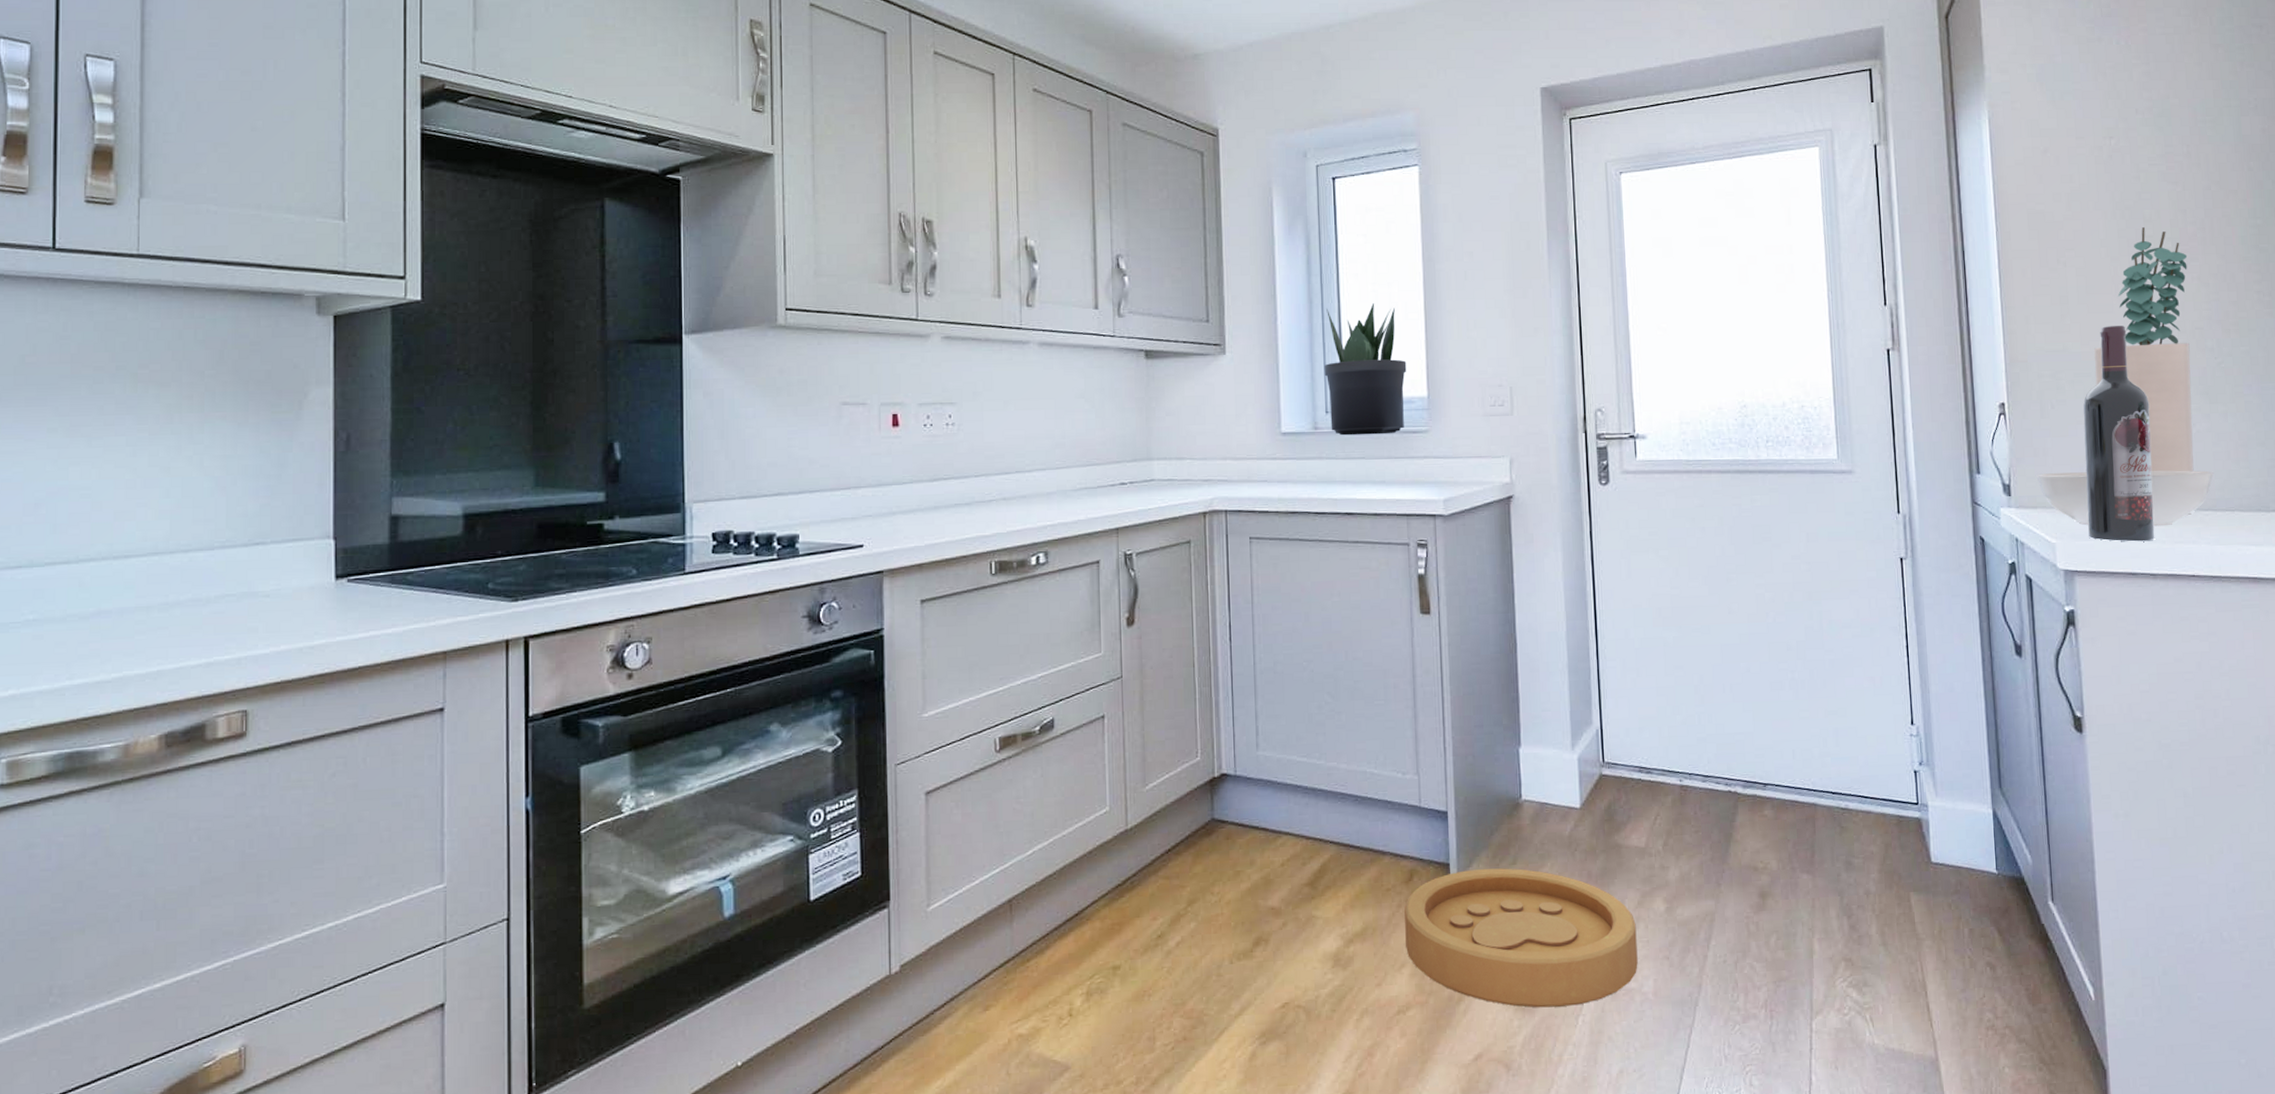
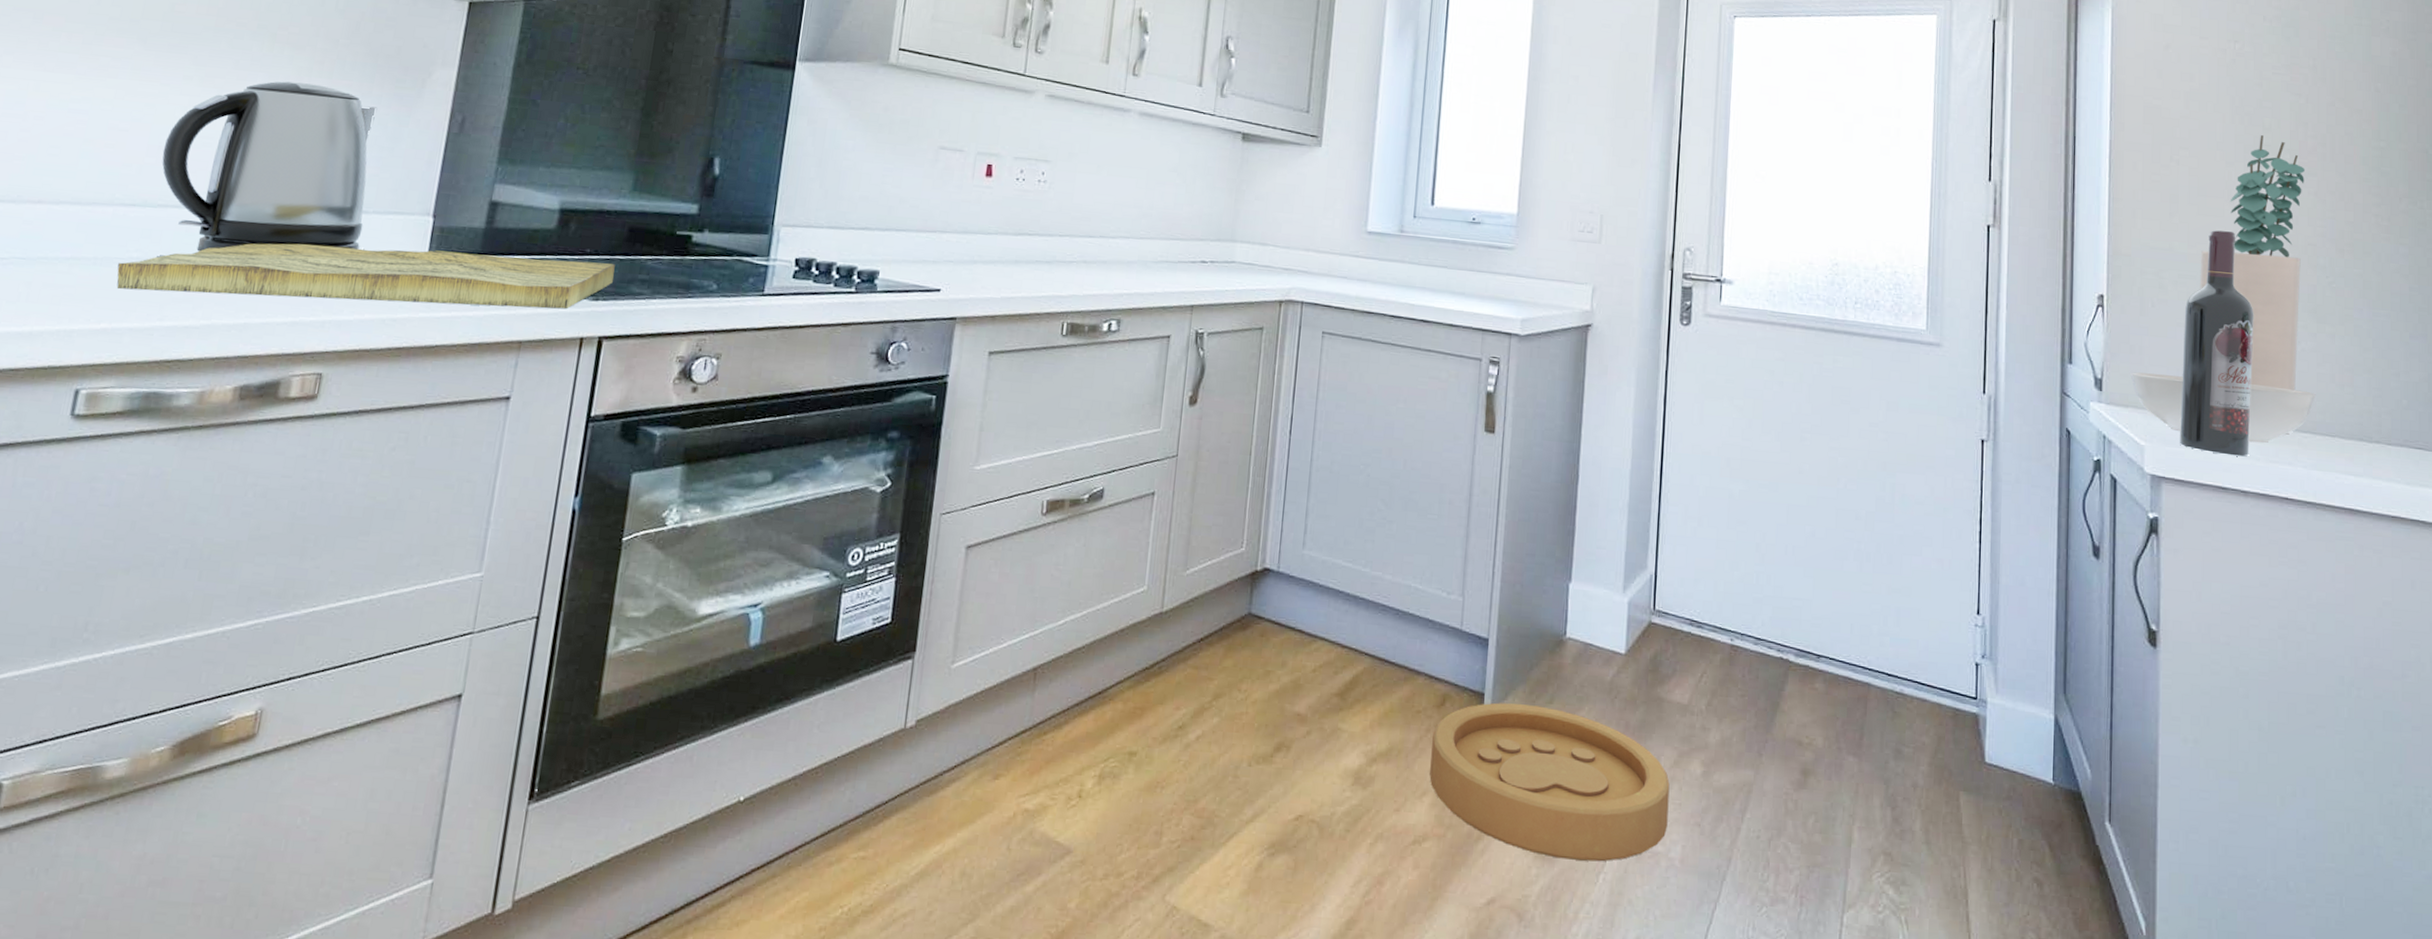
cutting board: none [15,563,529,654] -> present [116,243,615,310]
kettle: none [40,420,263,605] -> present [161,81,378,252]
planter: present [1324,303,1407,436] -> none [1416,114,1500,247]

